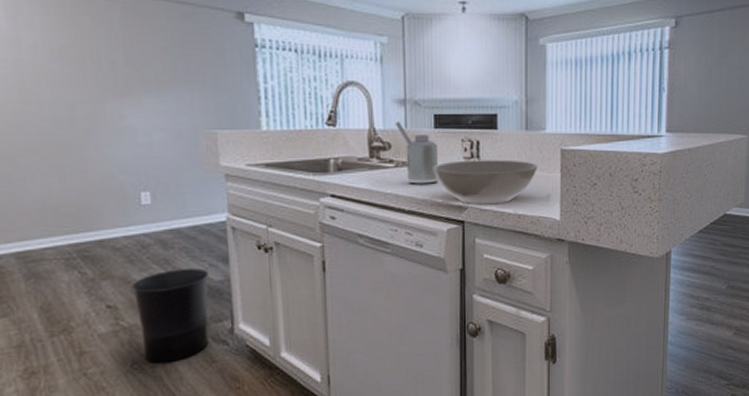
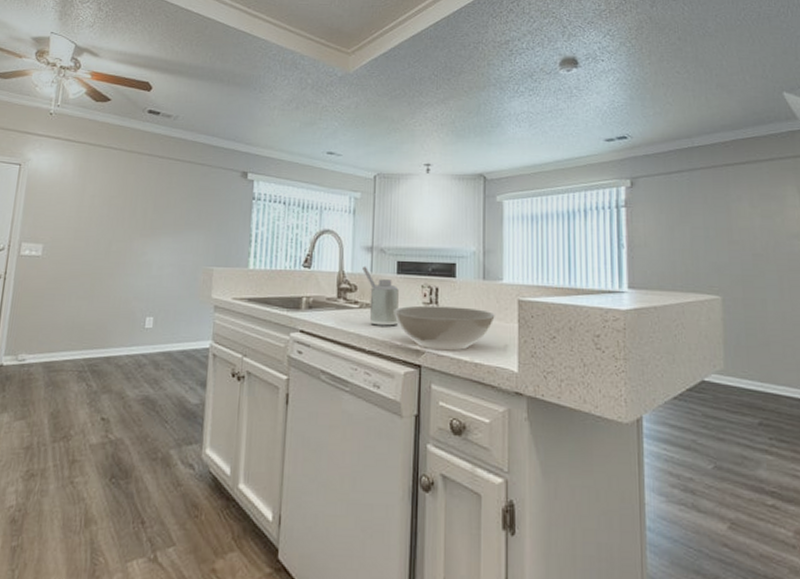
waste bin: present [132,268,209,363] -> none [122,389,188,480]

